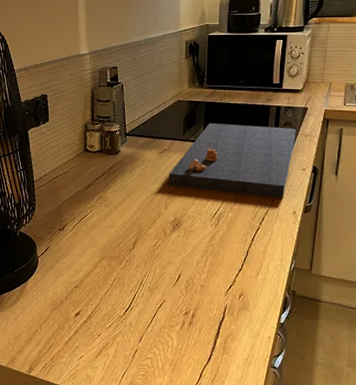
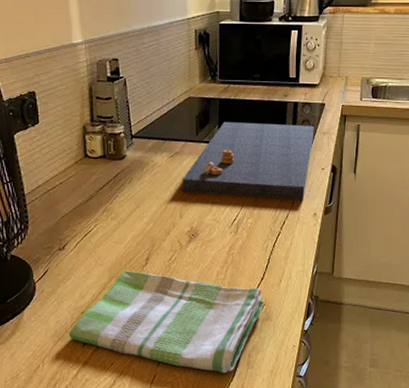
dish towel: none [63,252,241,356] -> present [68,270,264,374]

